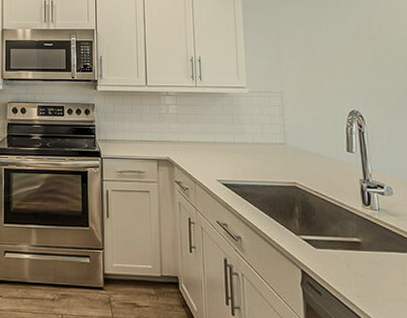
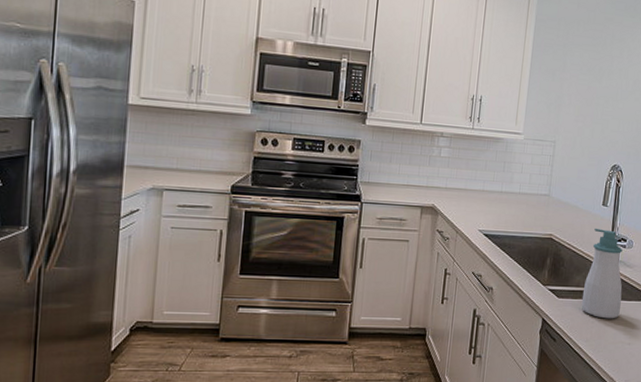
soap bottle: none [342,175,393,273] -> present [581,228,623,319]

